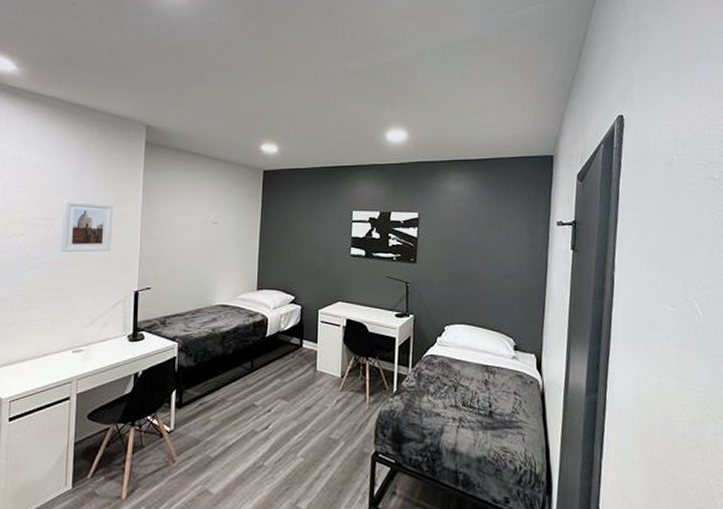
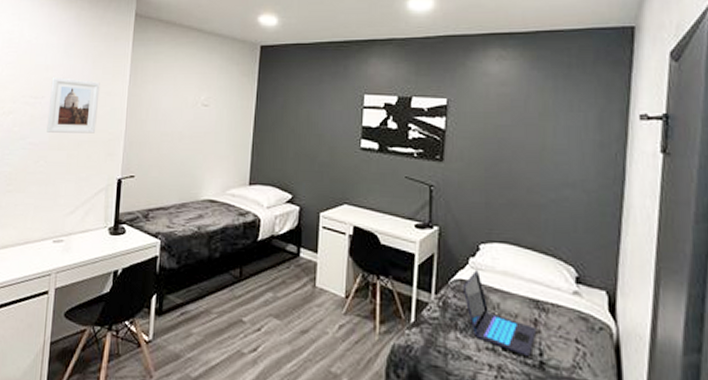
laptop: none [432,347,487,408] -> present [462,270,537,356]

